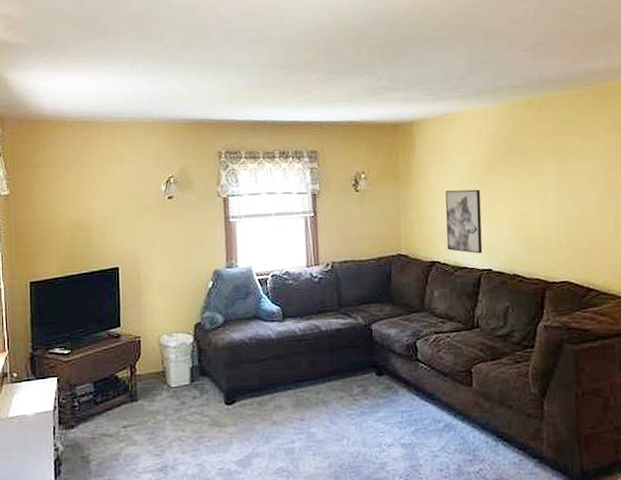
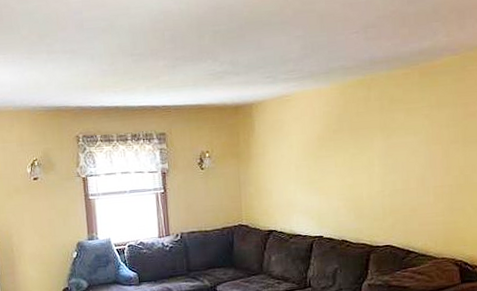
wall art: present [445,189,483,254] -> none [281,164,315,223]

